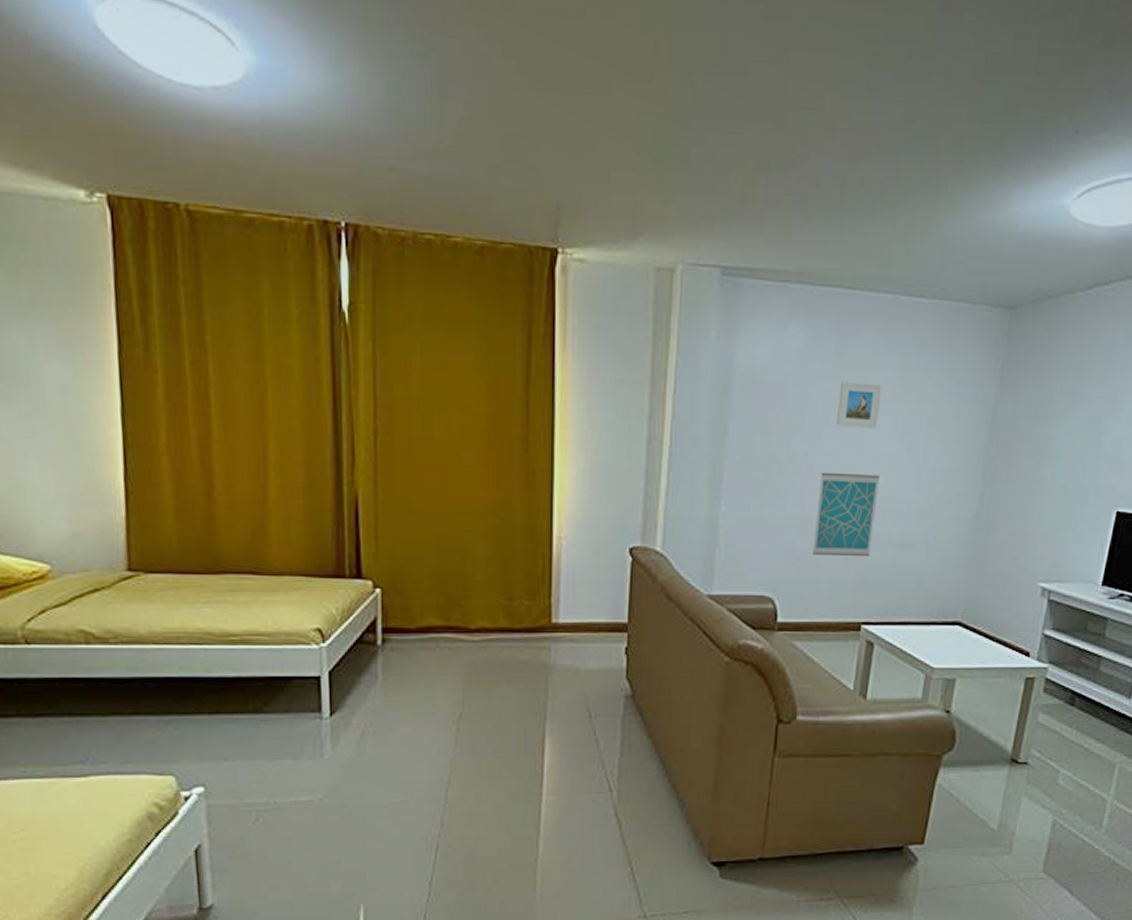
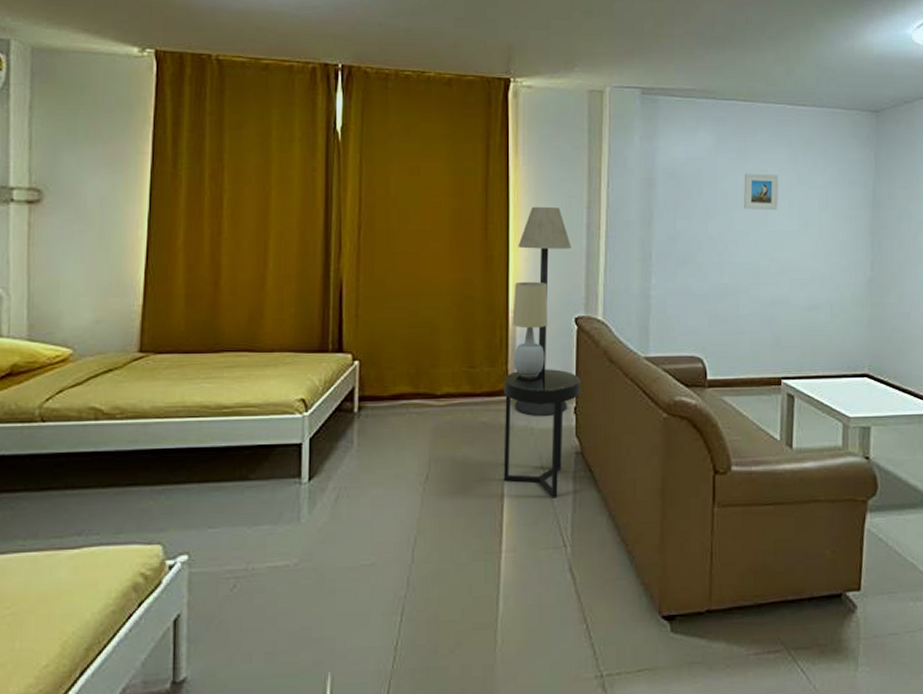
side table: none [545,605,634,743] -> present [503,369,581,498]
table lamp: none [557,504,598,614] -> present [512,281,547,378]
floor lamp: none [558,414,628,656] -> present [515,206,571,416]
wall art: present [812,472,880,556] -> none [733,247,784,318]

